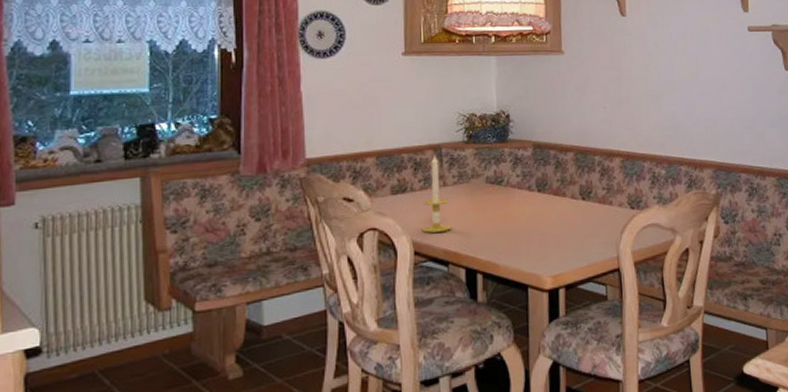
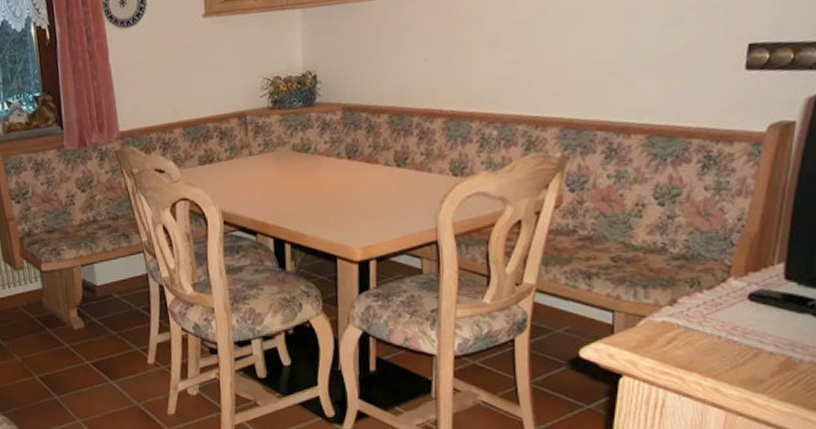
candle: present [421,154,452,233] -> none [229,123,259,203]

